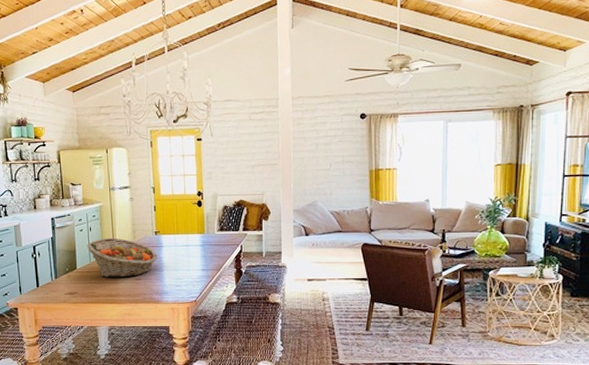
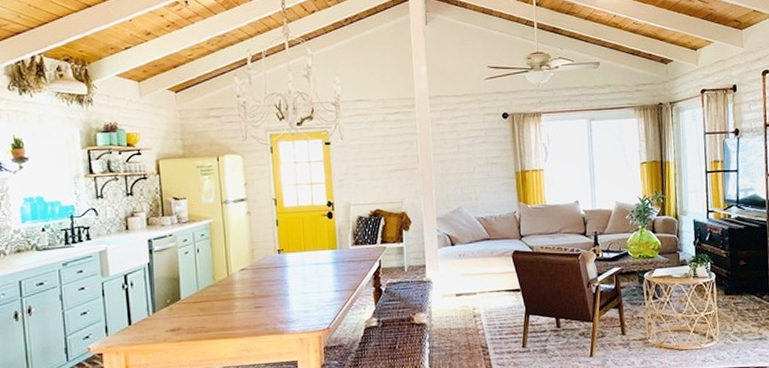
fruit basket: present [87,238,157,278] -> none [194,259,281,308]

